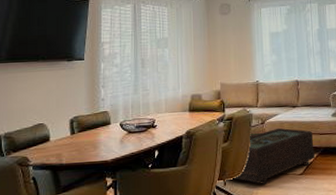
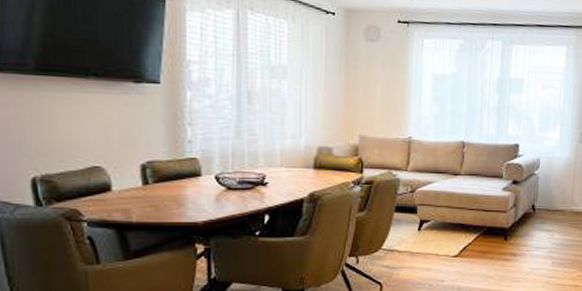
coffee table: present [233,127,315,185] -> none [368,199,476,266]

